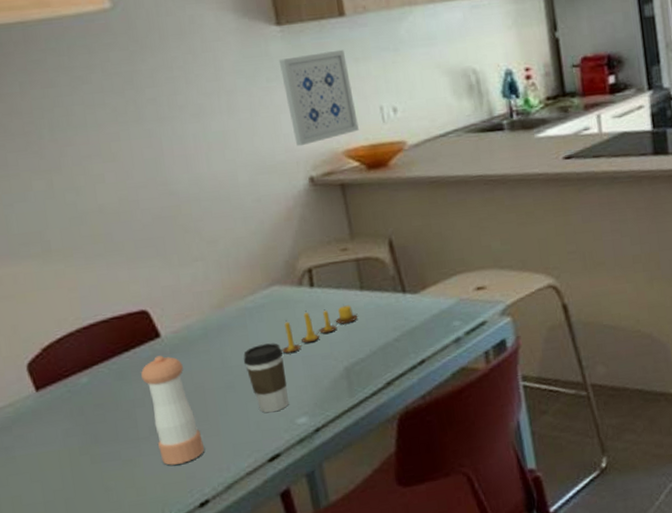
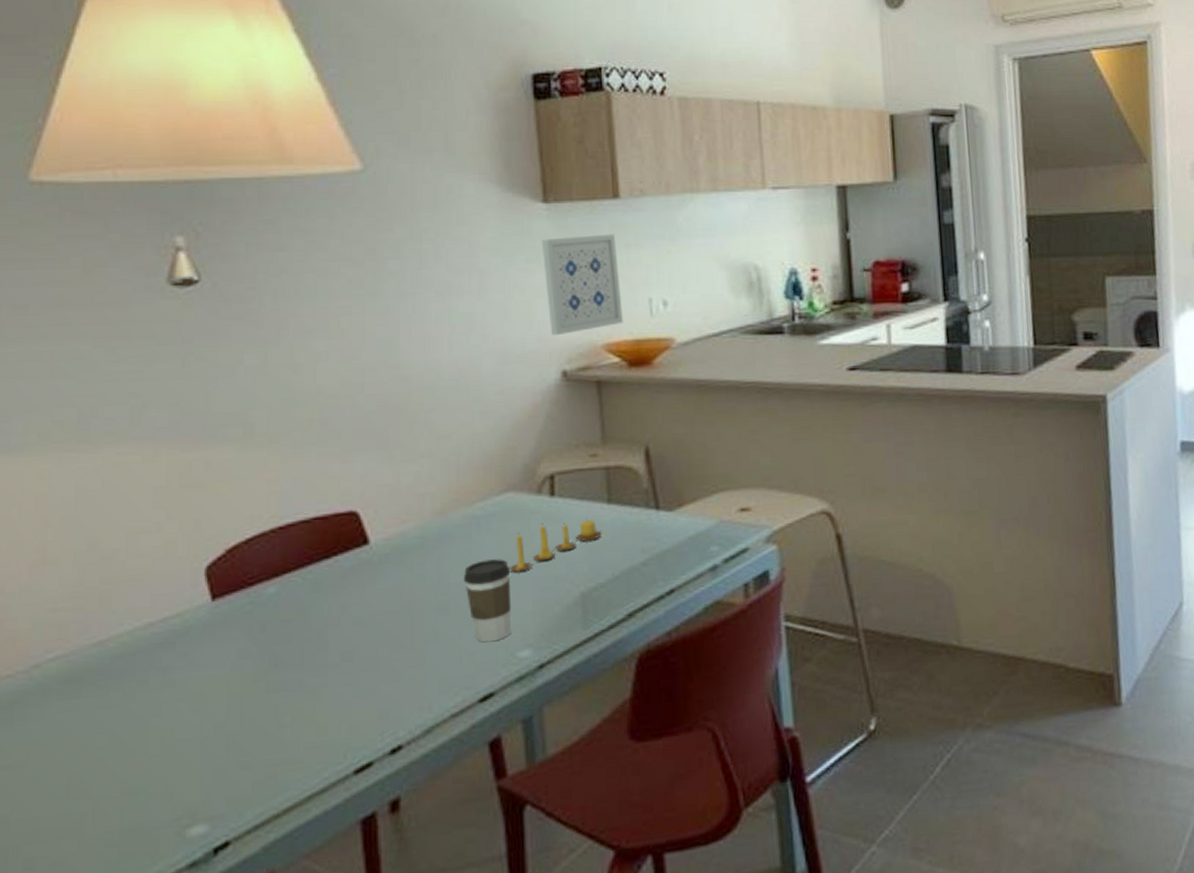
pepper shaker: present [140,355,204,465] -> none [339,566,404,700]

